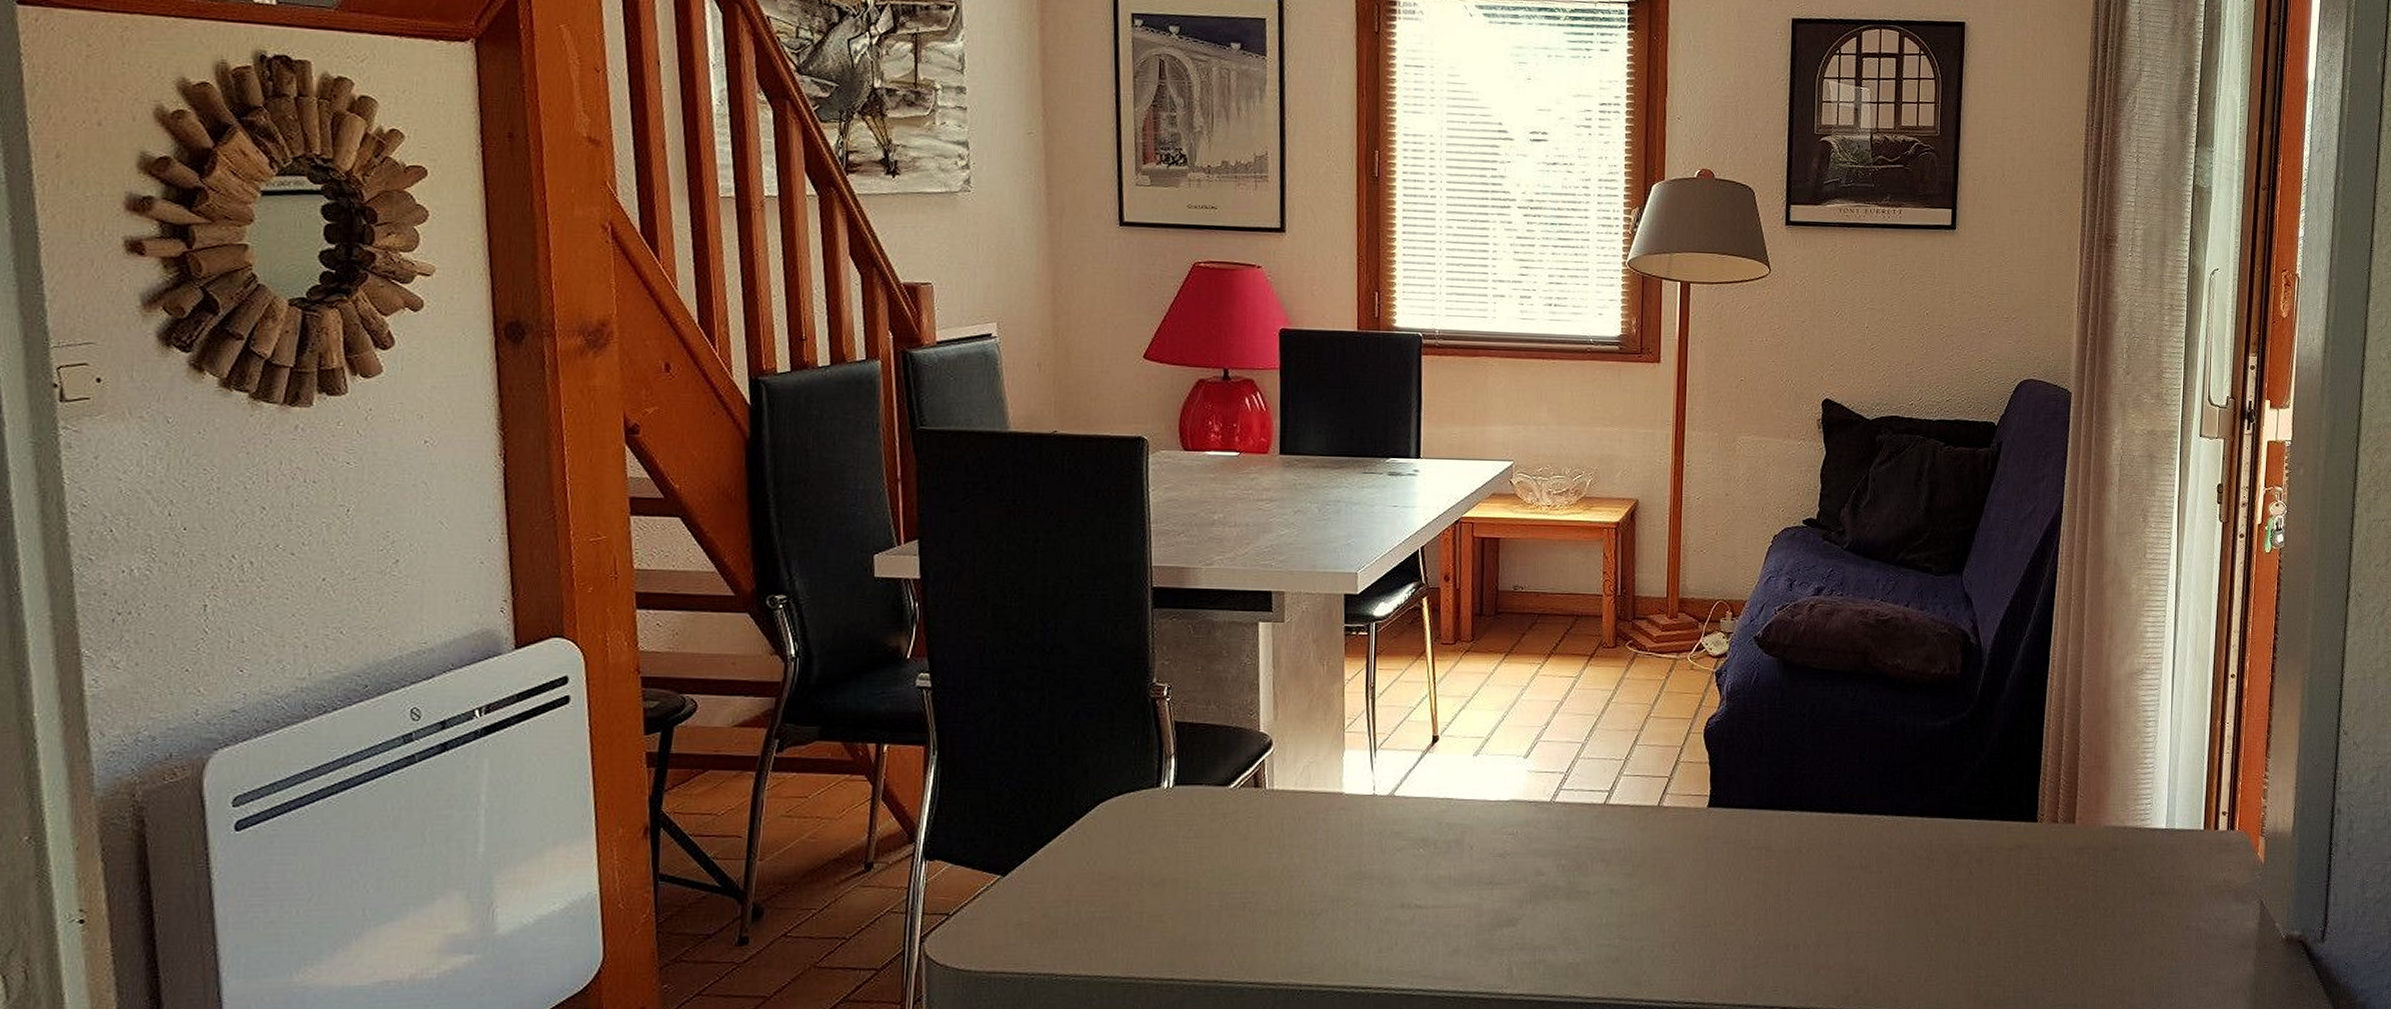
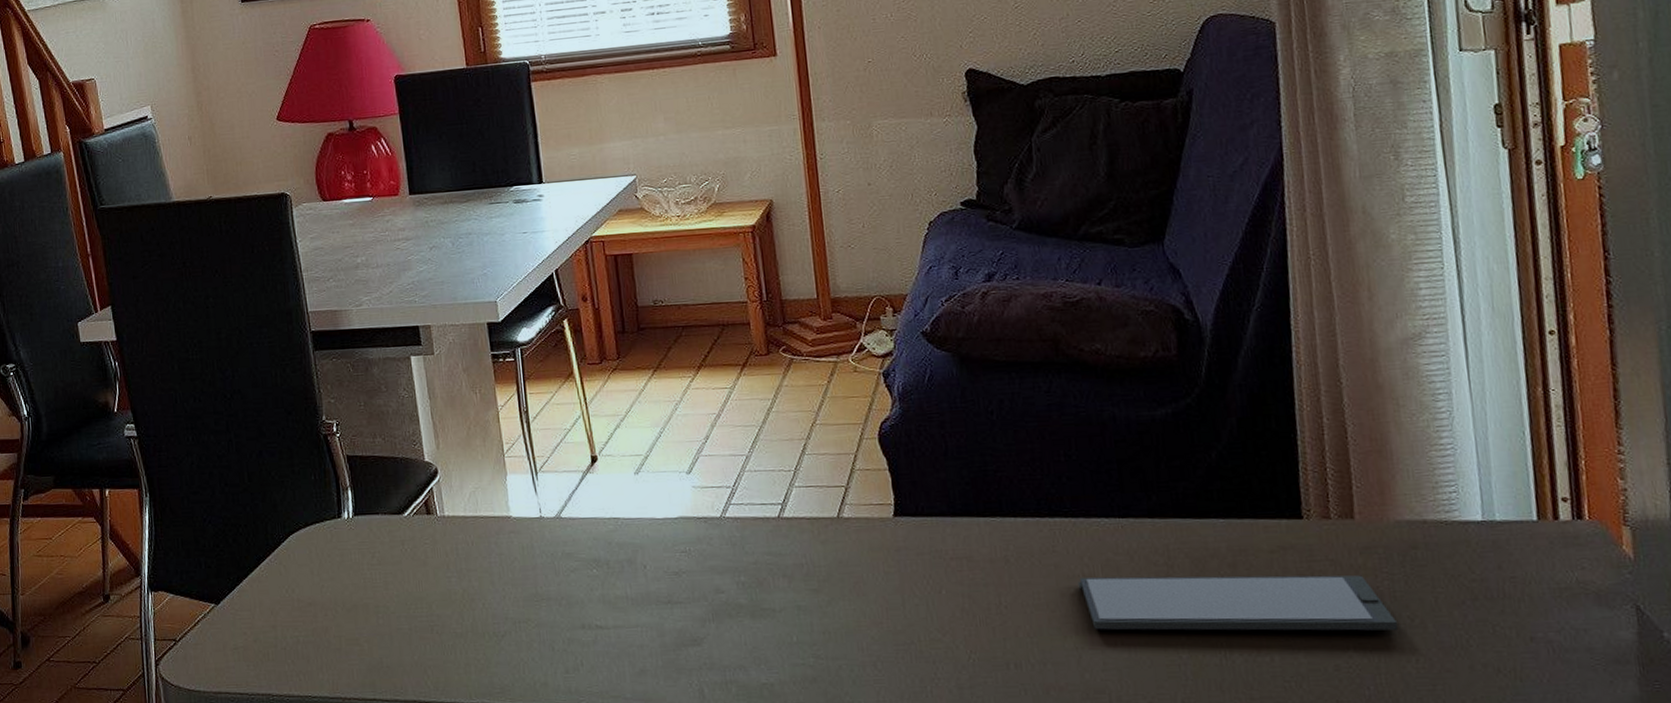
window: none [1855,867,2096,919] -> present [1077,575,1399,631]

